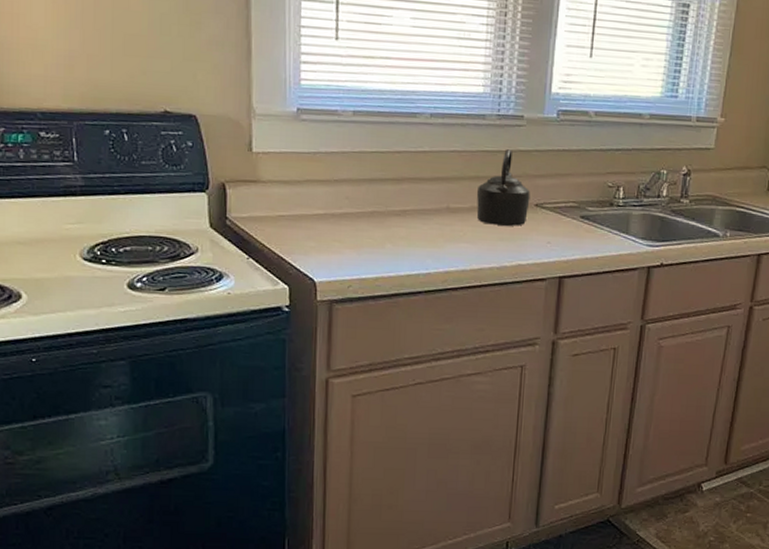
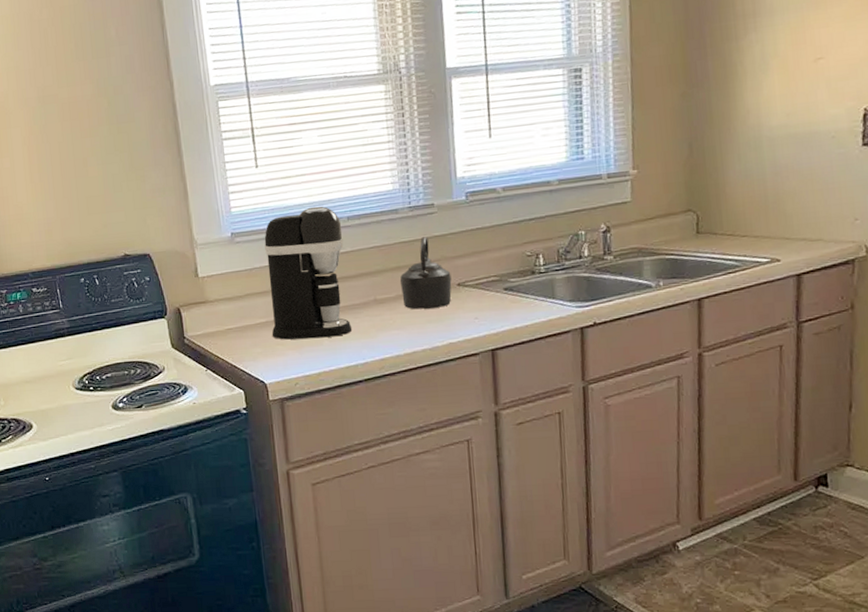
coffee maker: none [329,95,423,241] -> present [264,206,351,340]

